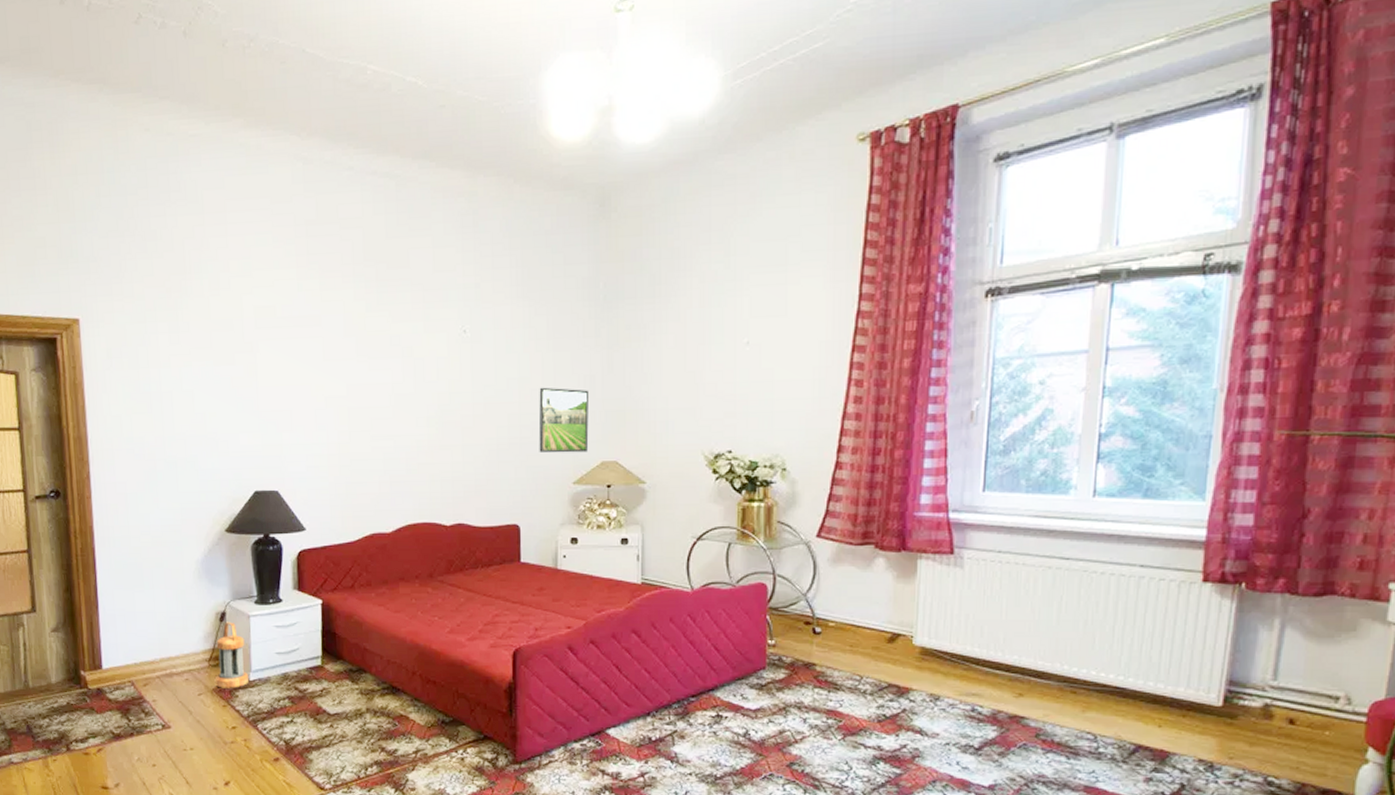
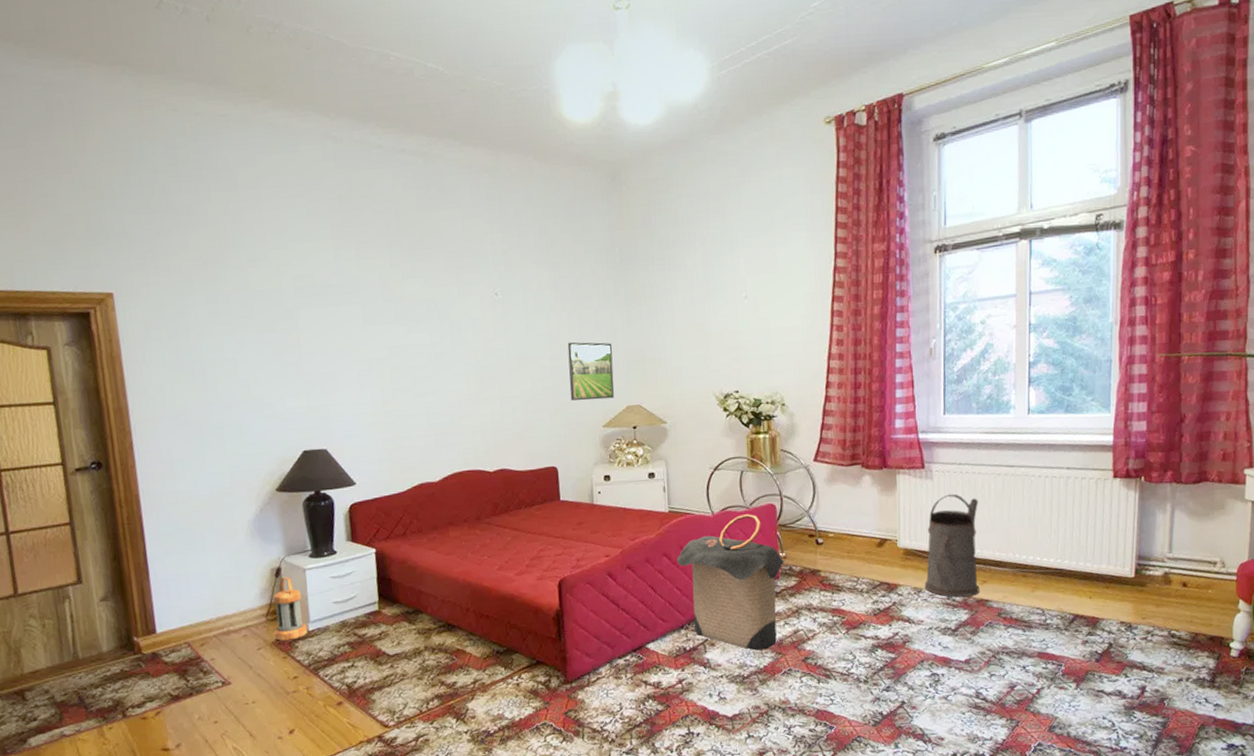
laundry hamper: none [648,593,775,749] -> present [677,514,786,651]
watering can: none [943,586,1019,711] -> present [924,494,980,598]

